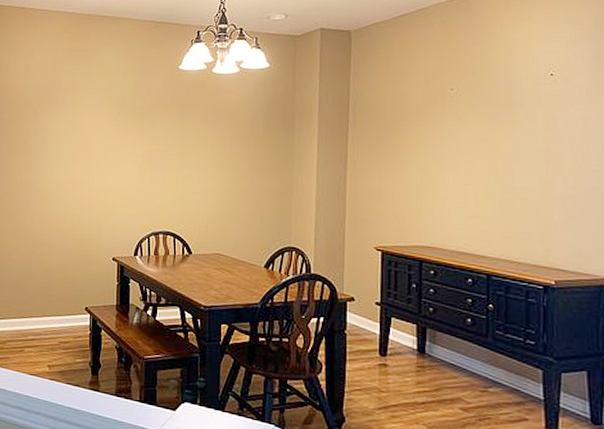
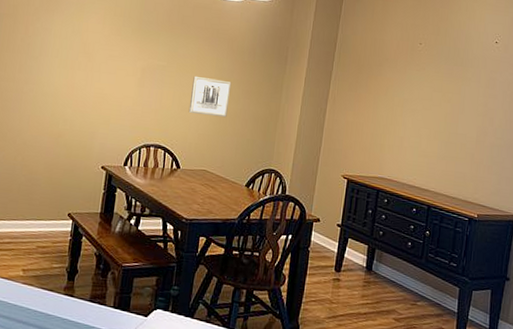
wall art: none [194,157,236,197] -> present [188,76,232,118]

